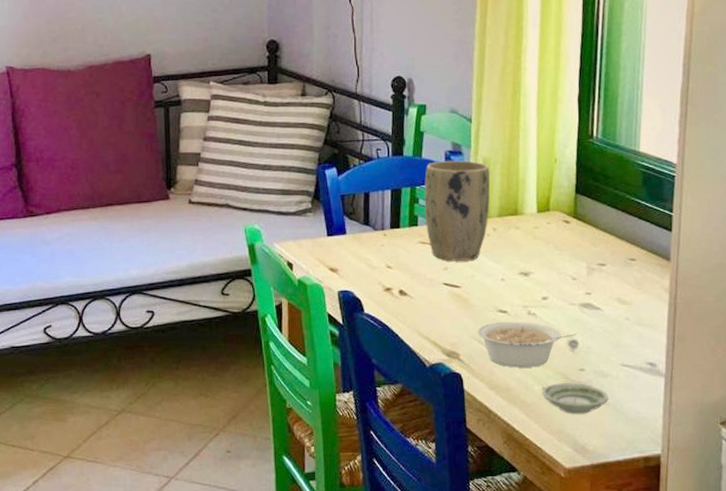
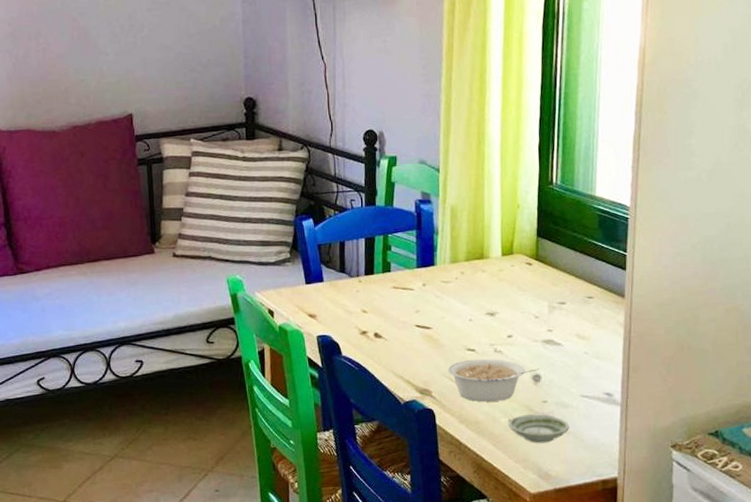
plant pot: present [424,160,490,261] -> none [396,208,458,304]

